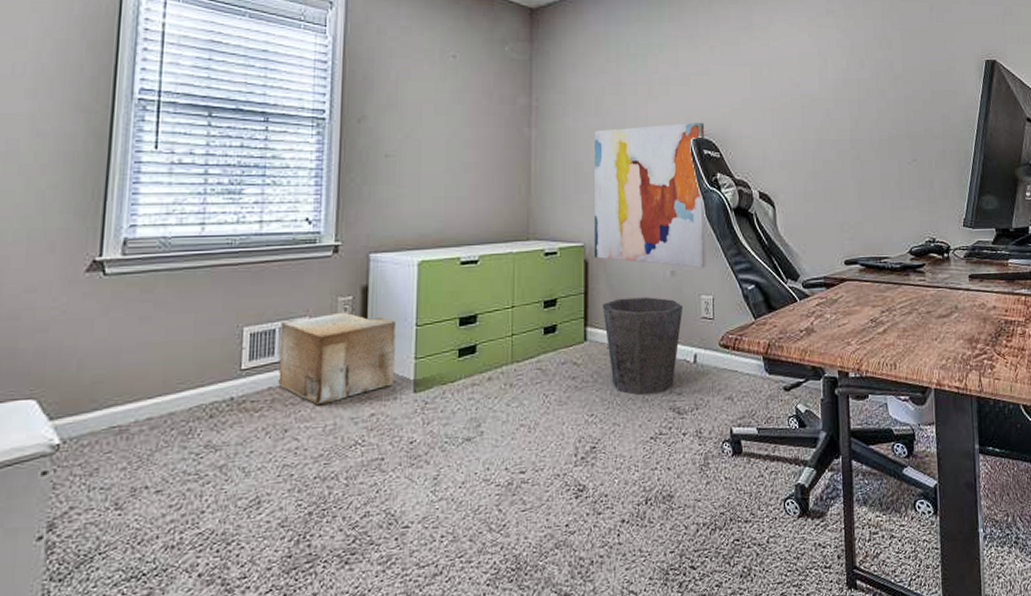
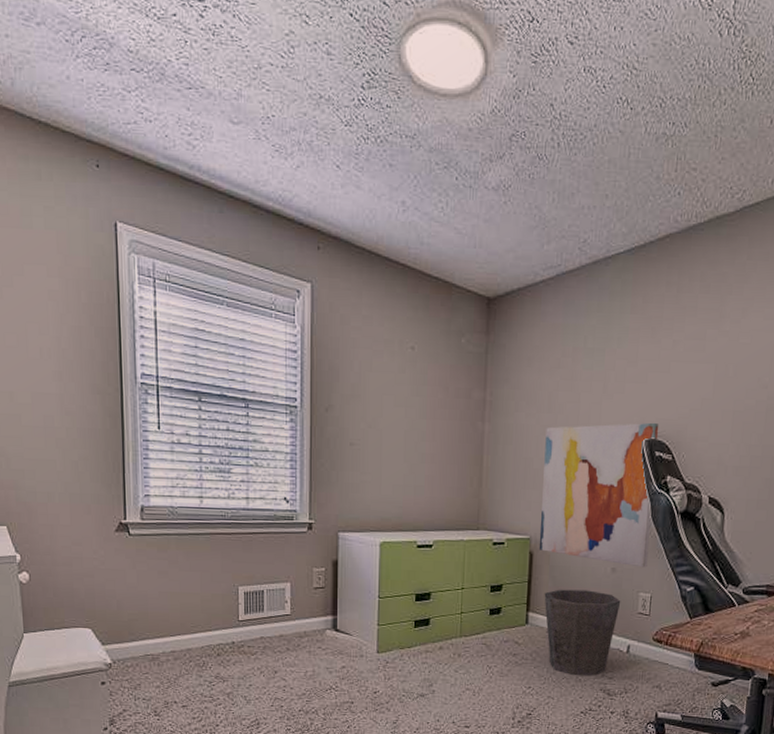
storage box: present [278,312,396,406] -> none [268,580,361,656]

